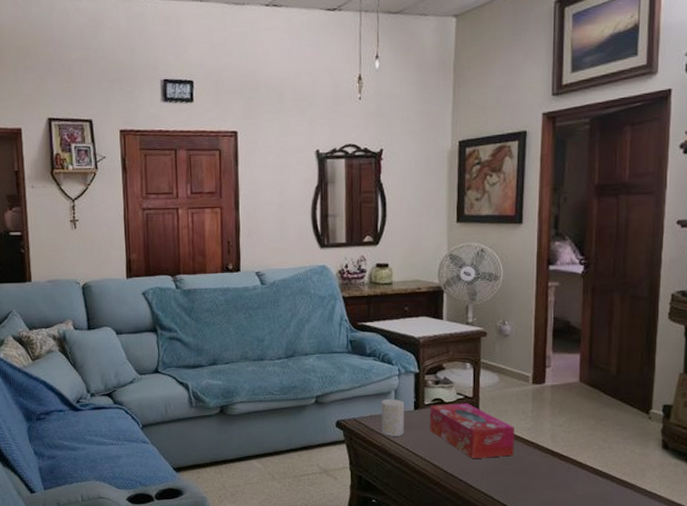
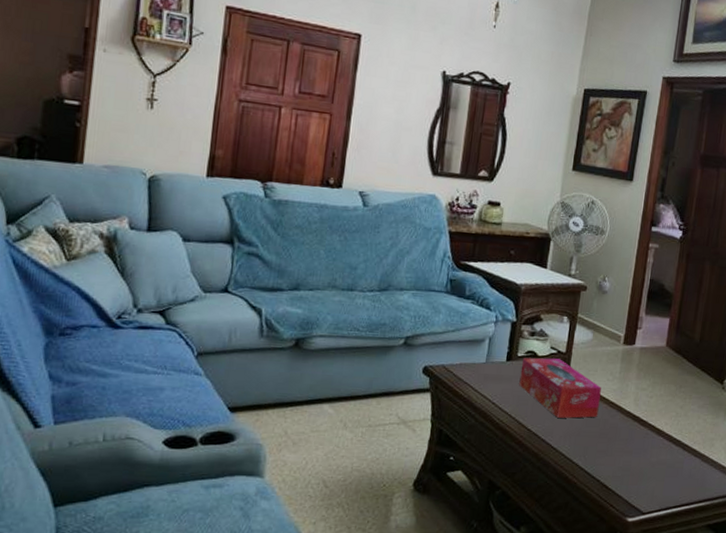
cup: present [381,399,405,437] -> none [469,347,498,389]

